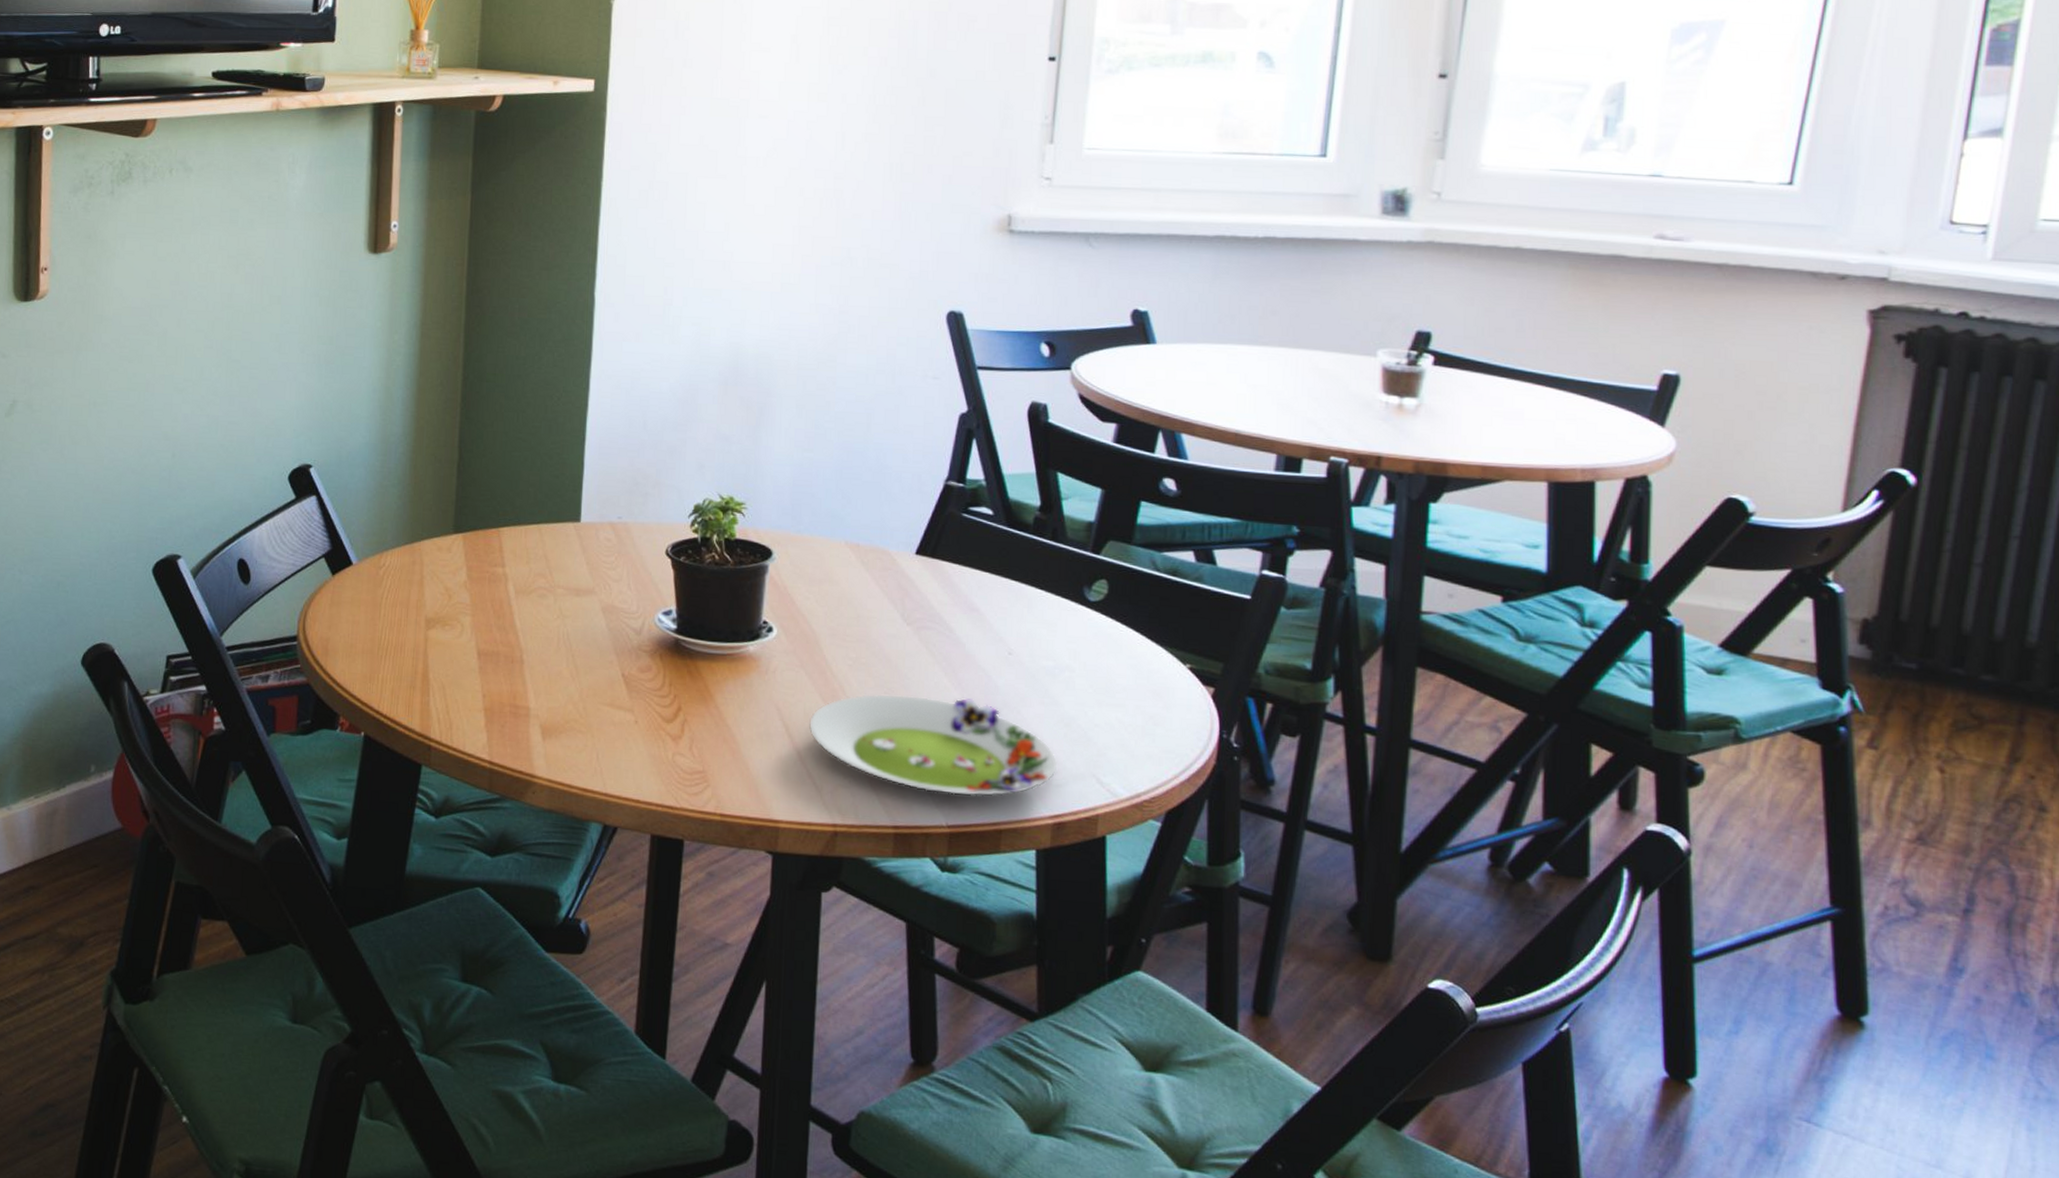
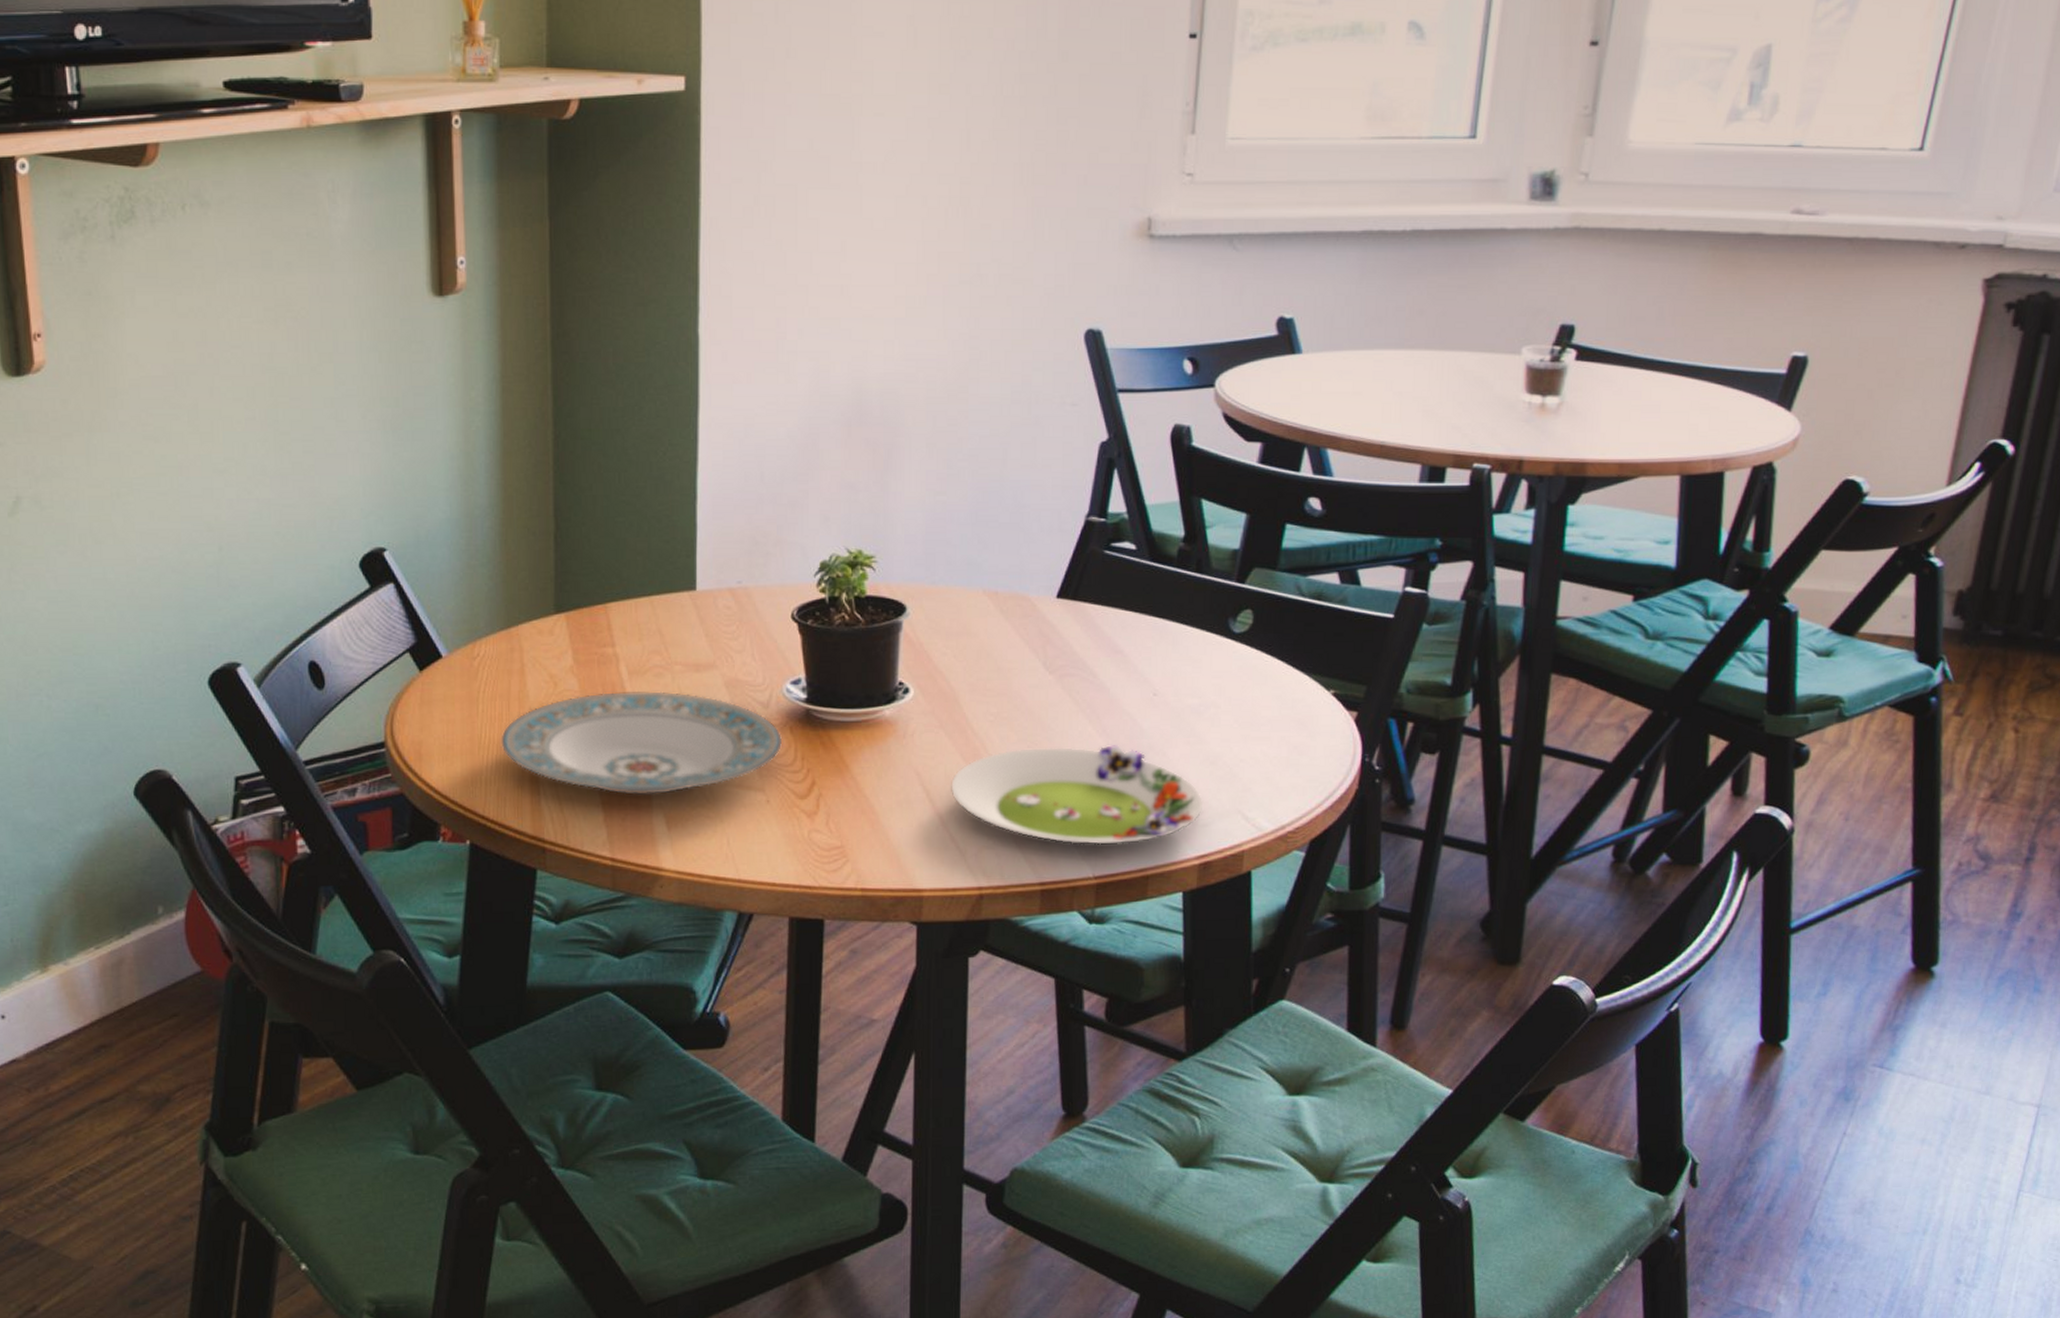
plate: none [398,608,653,706] -> present [501,691,783,795]

